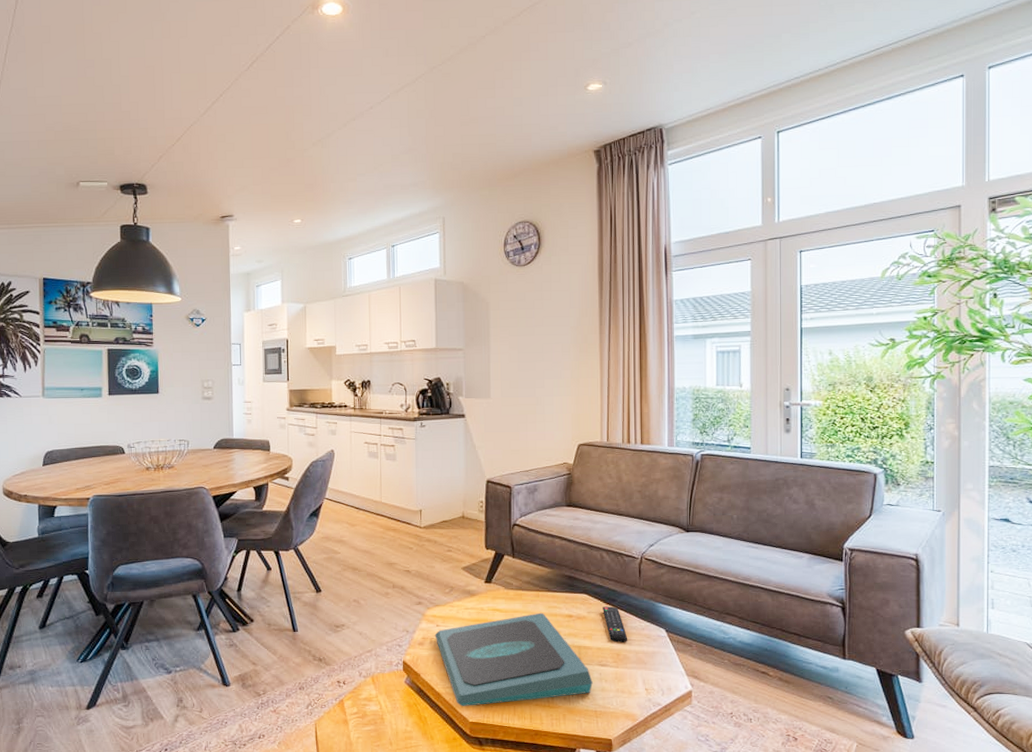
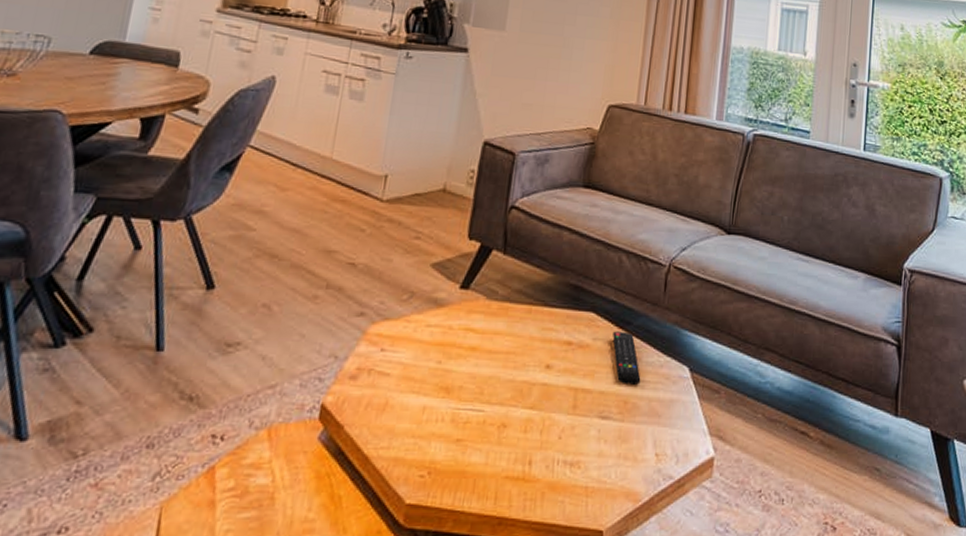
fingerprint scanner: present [434,612,593,706] -> none [375,336,588,479]

